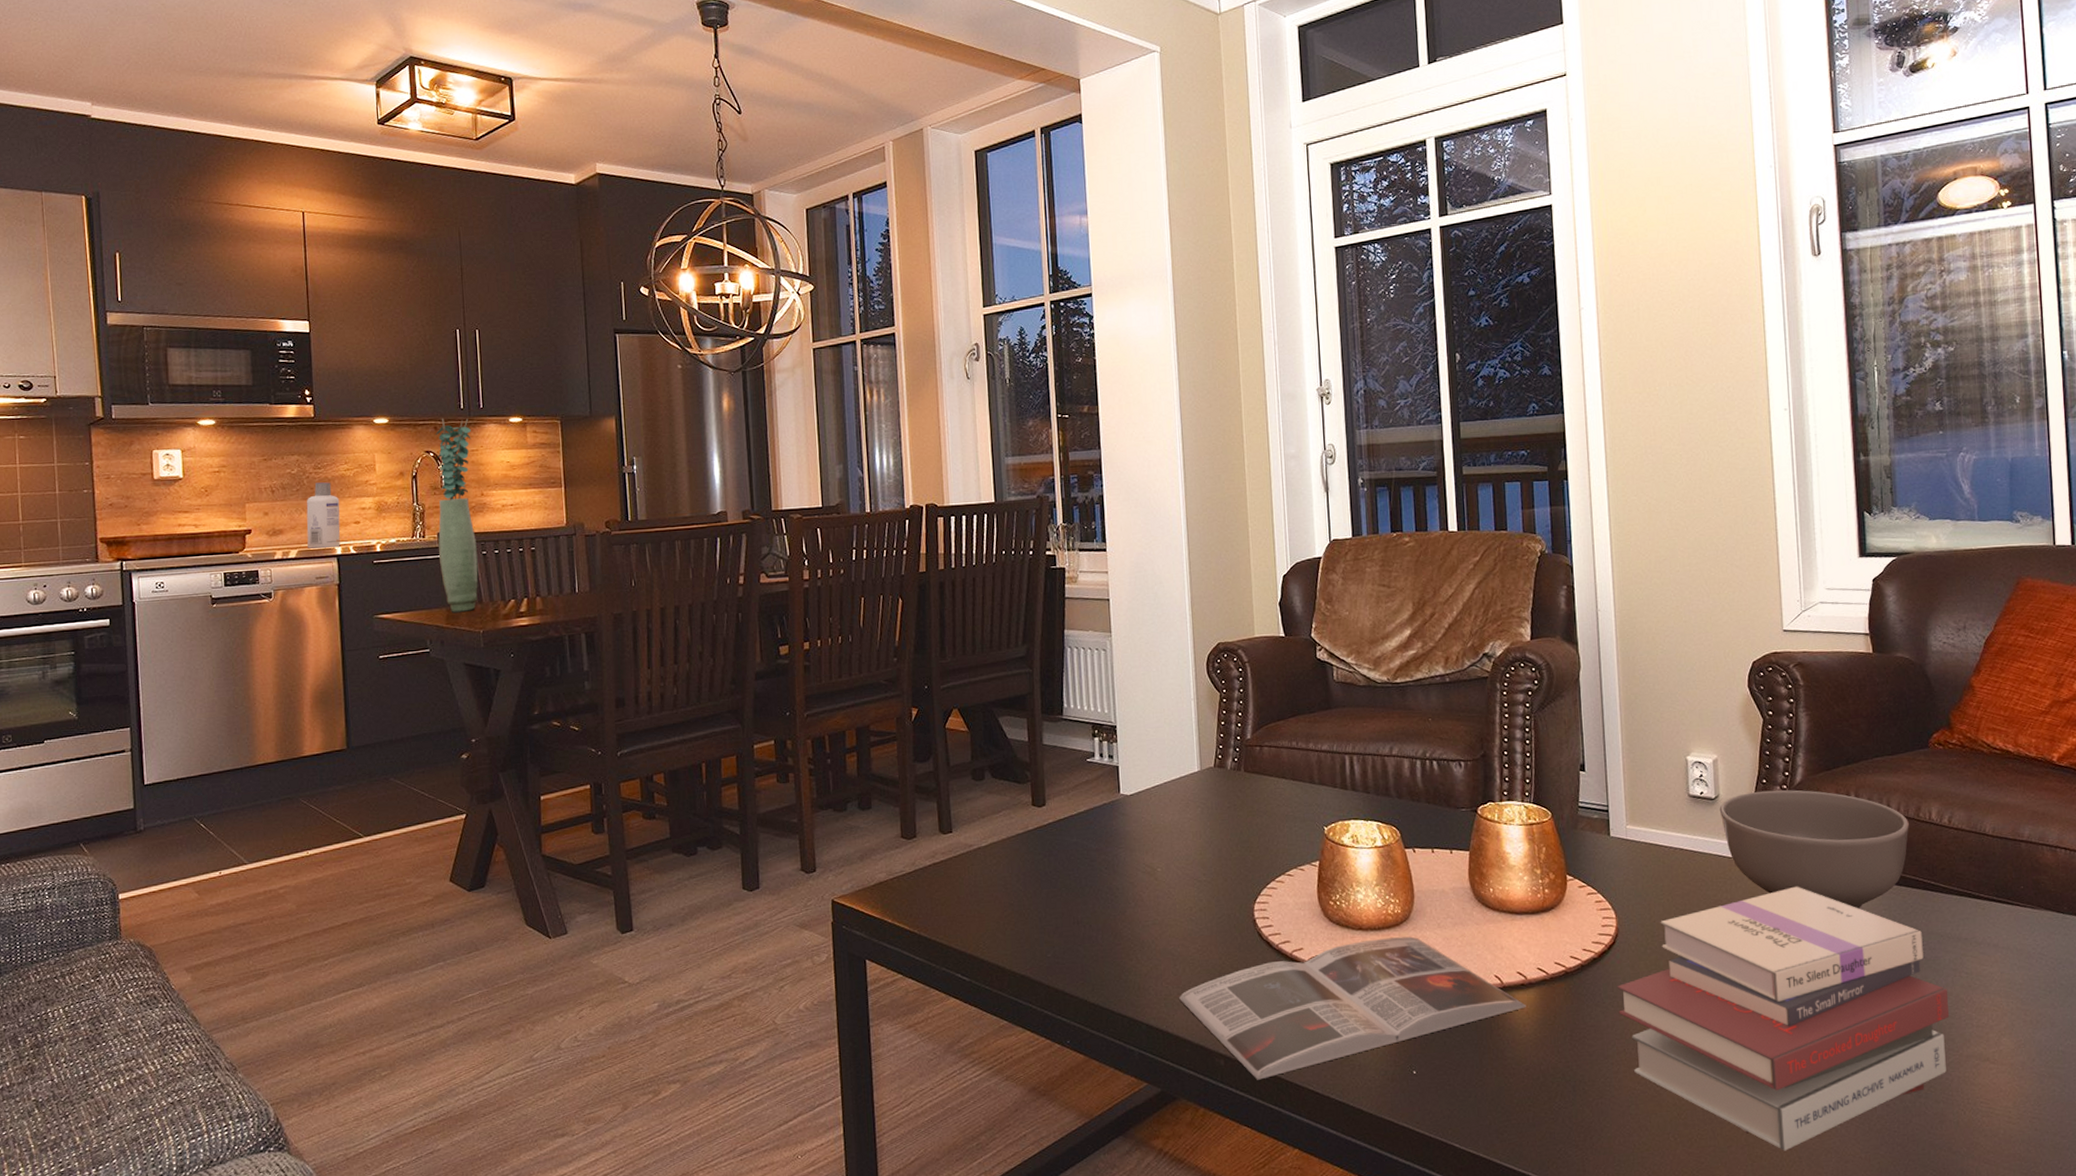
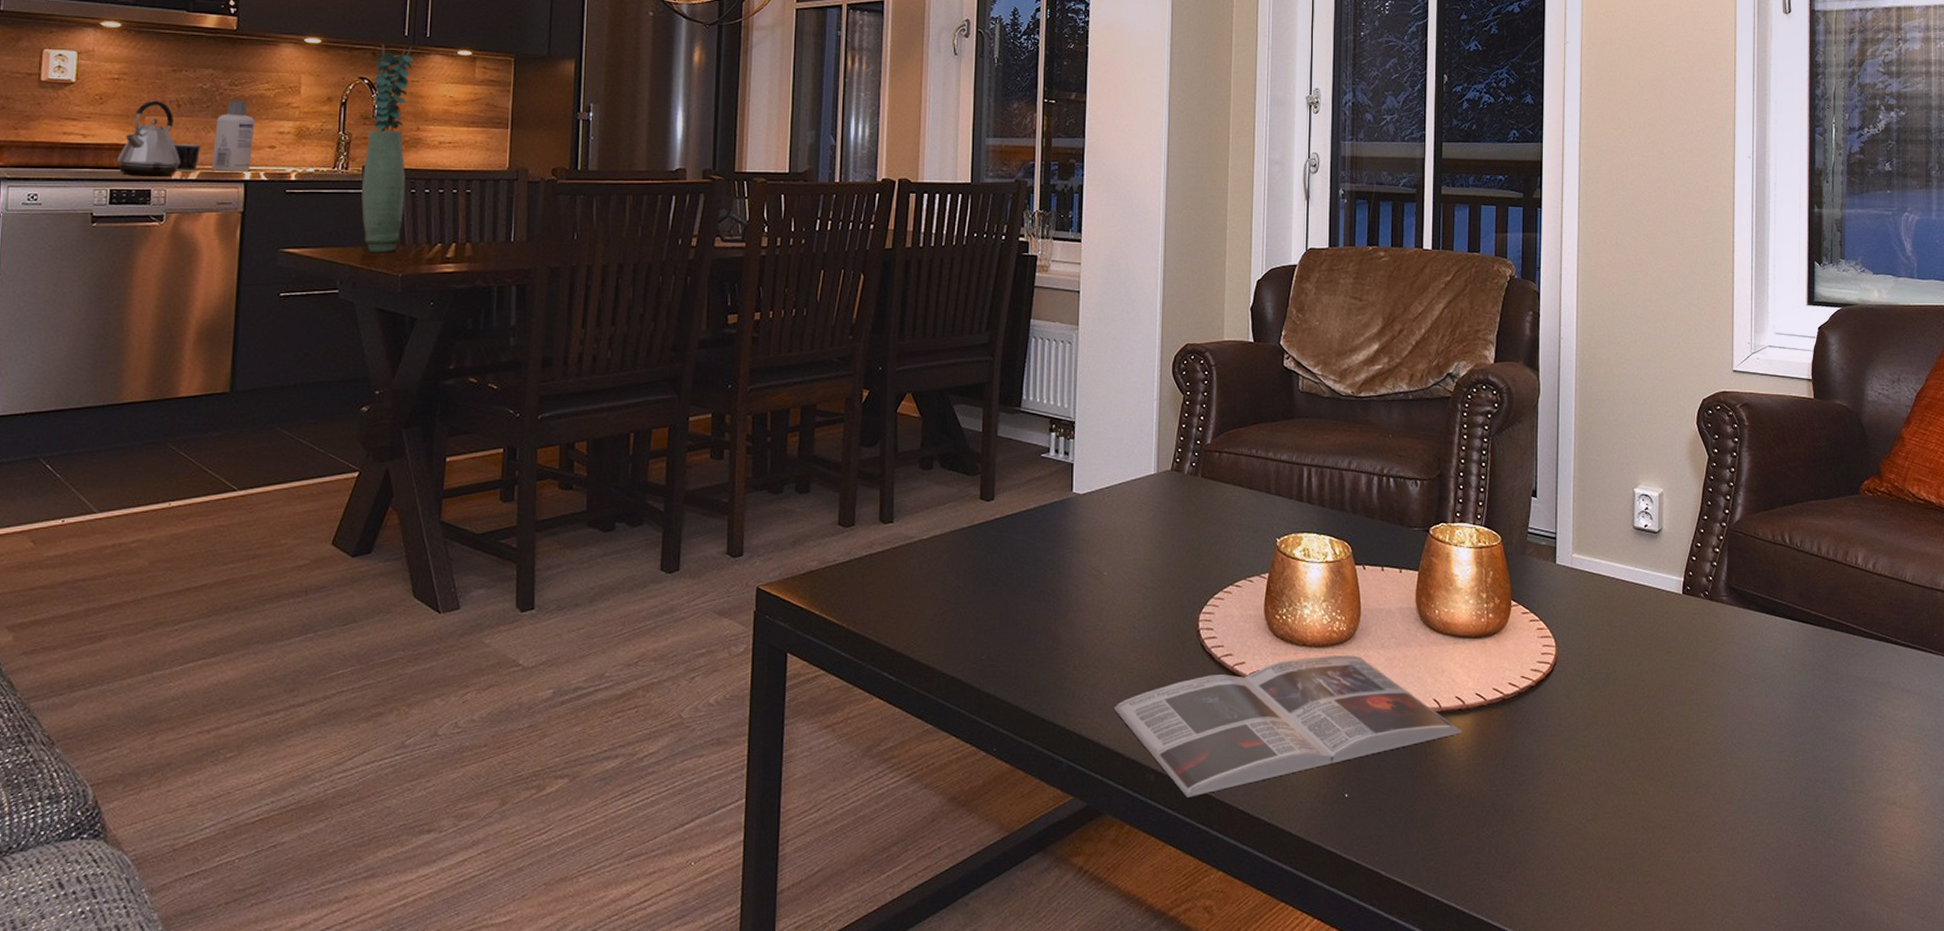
kettle: none [226,488,281,559] -> present [117,100,181,177]
mug: none [272,525,297,552] -> present [173,144,202,172]
books: present [1617,886,1949,1151] -> none [1551,623,1861,889]
bowl: present [1719,789,1909,909] -> none [1661,527,1837,649]

